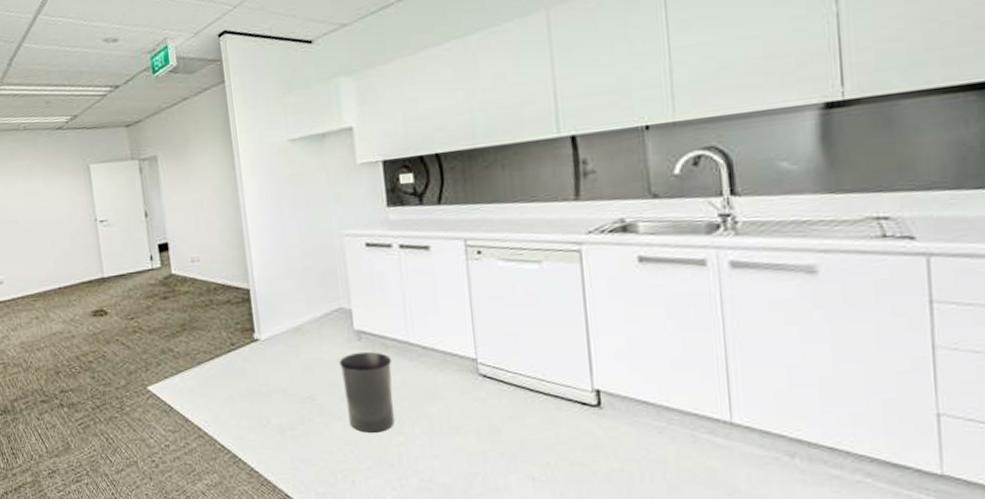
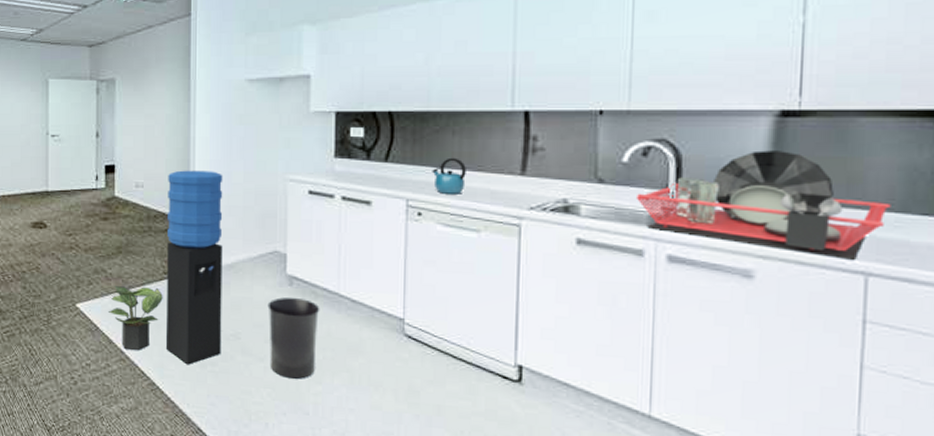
potted plant: none [179,360,234,427] -> present [107,286,163,351]
water cooler: none [222,236,299,433] -> present [165,170,223,365]
kettle: none [486,191,522,230] -> present [432,157,466,194]
dish rack: none [692,142,944,244] -> present [637,150,891,261]

